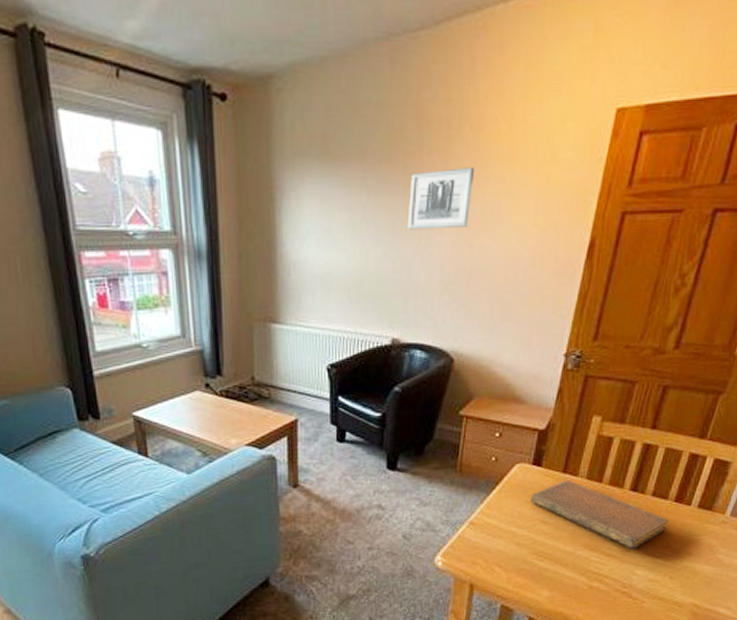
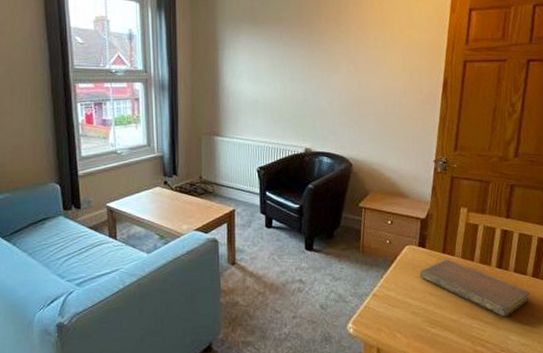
wall art: present [407,167,475,230] -> none [313,30,359,71]

